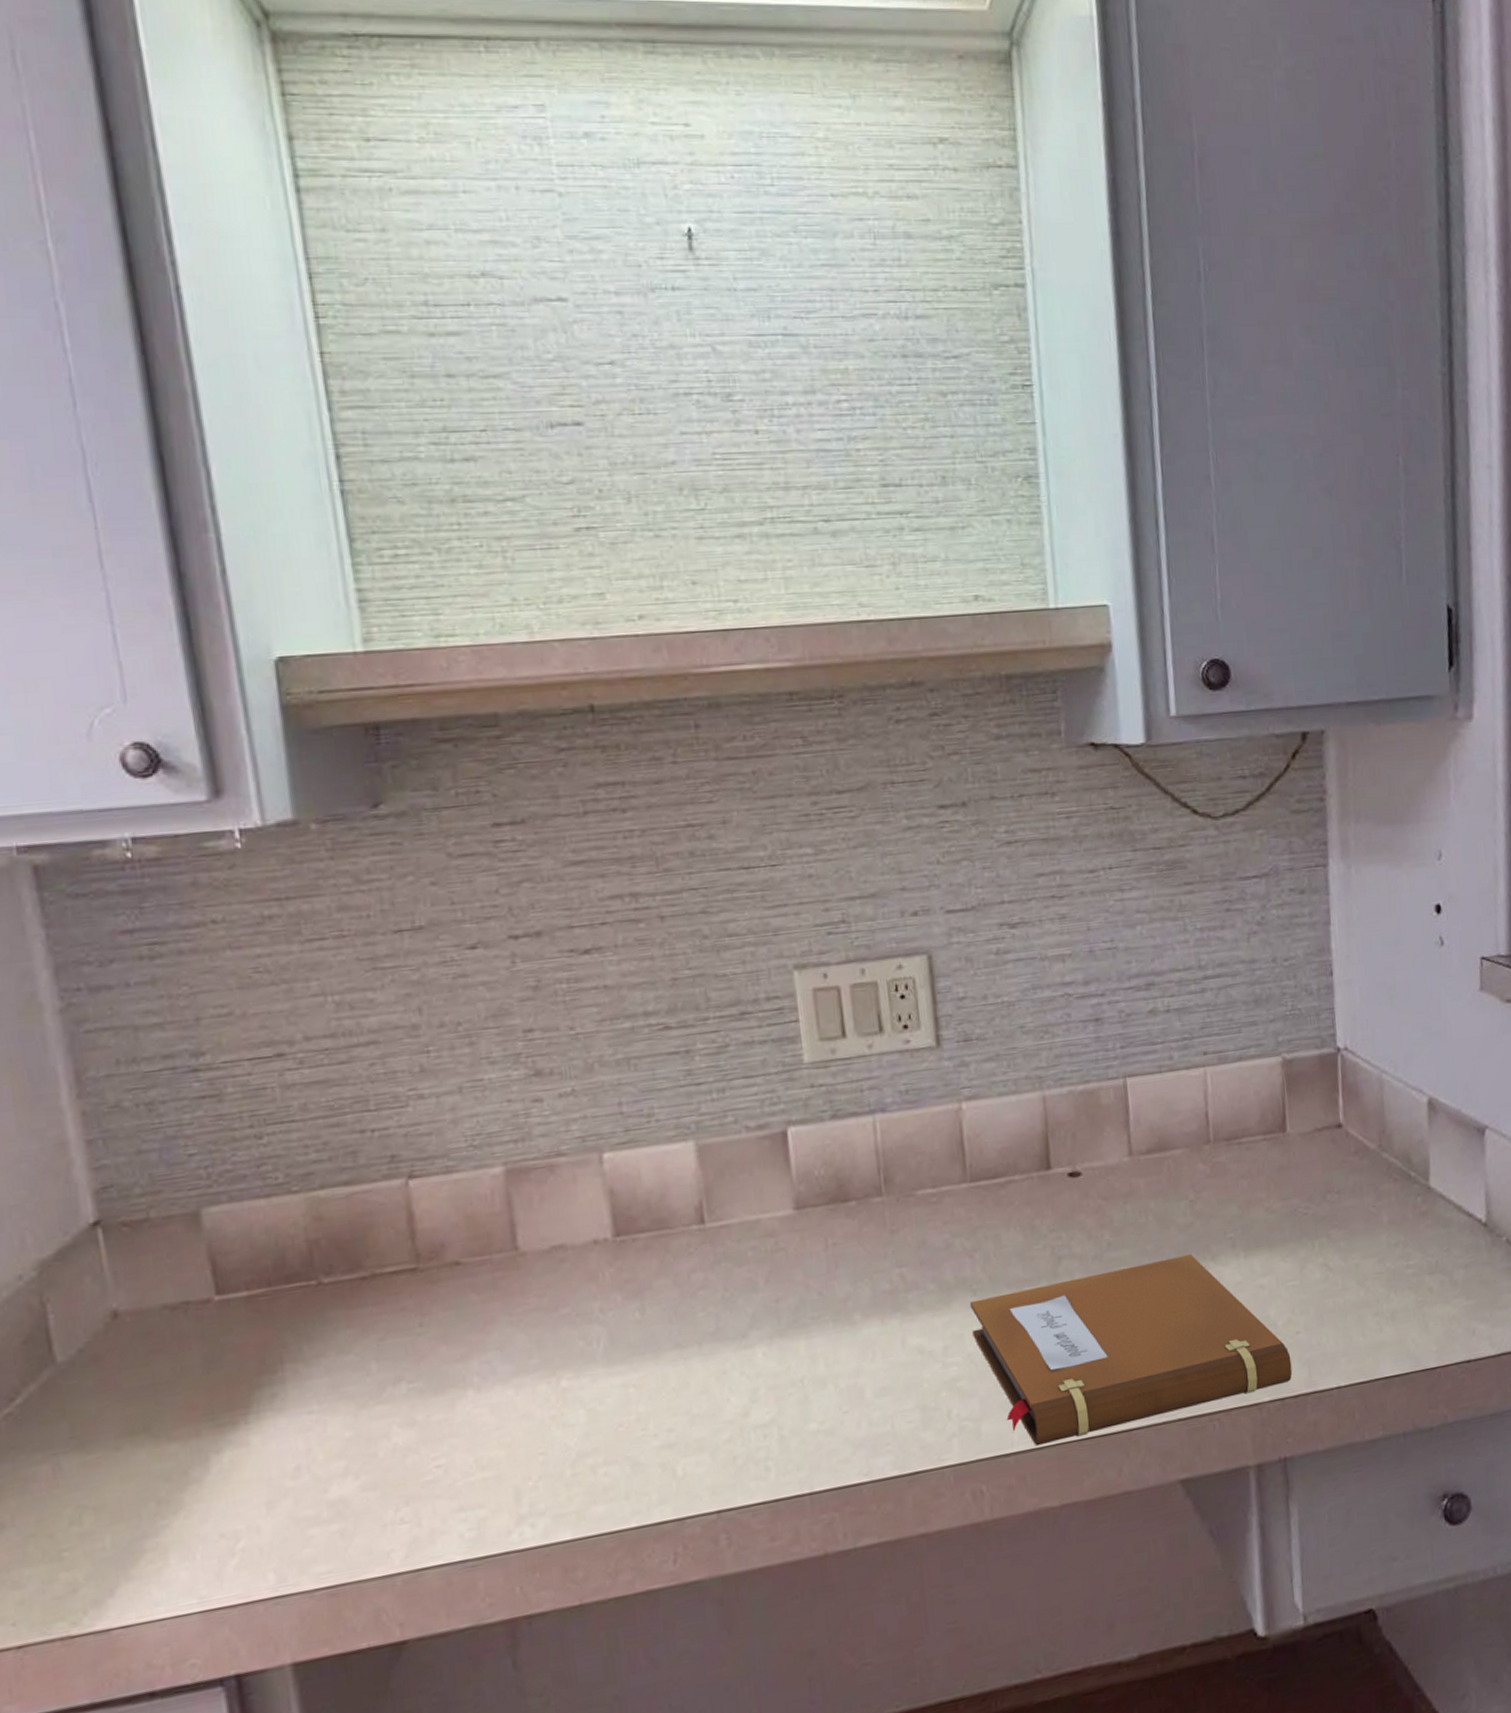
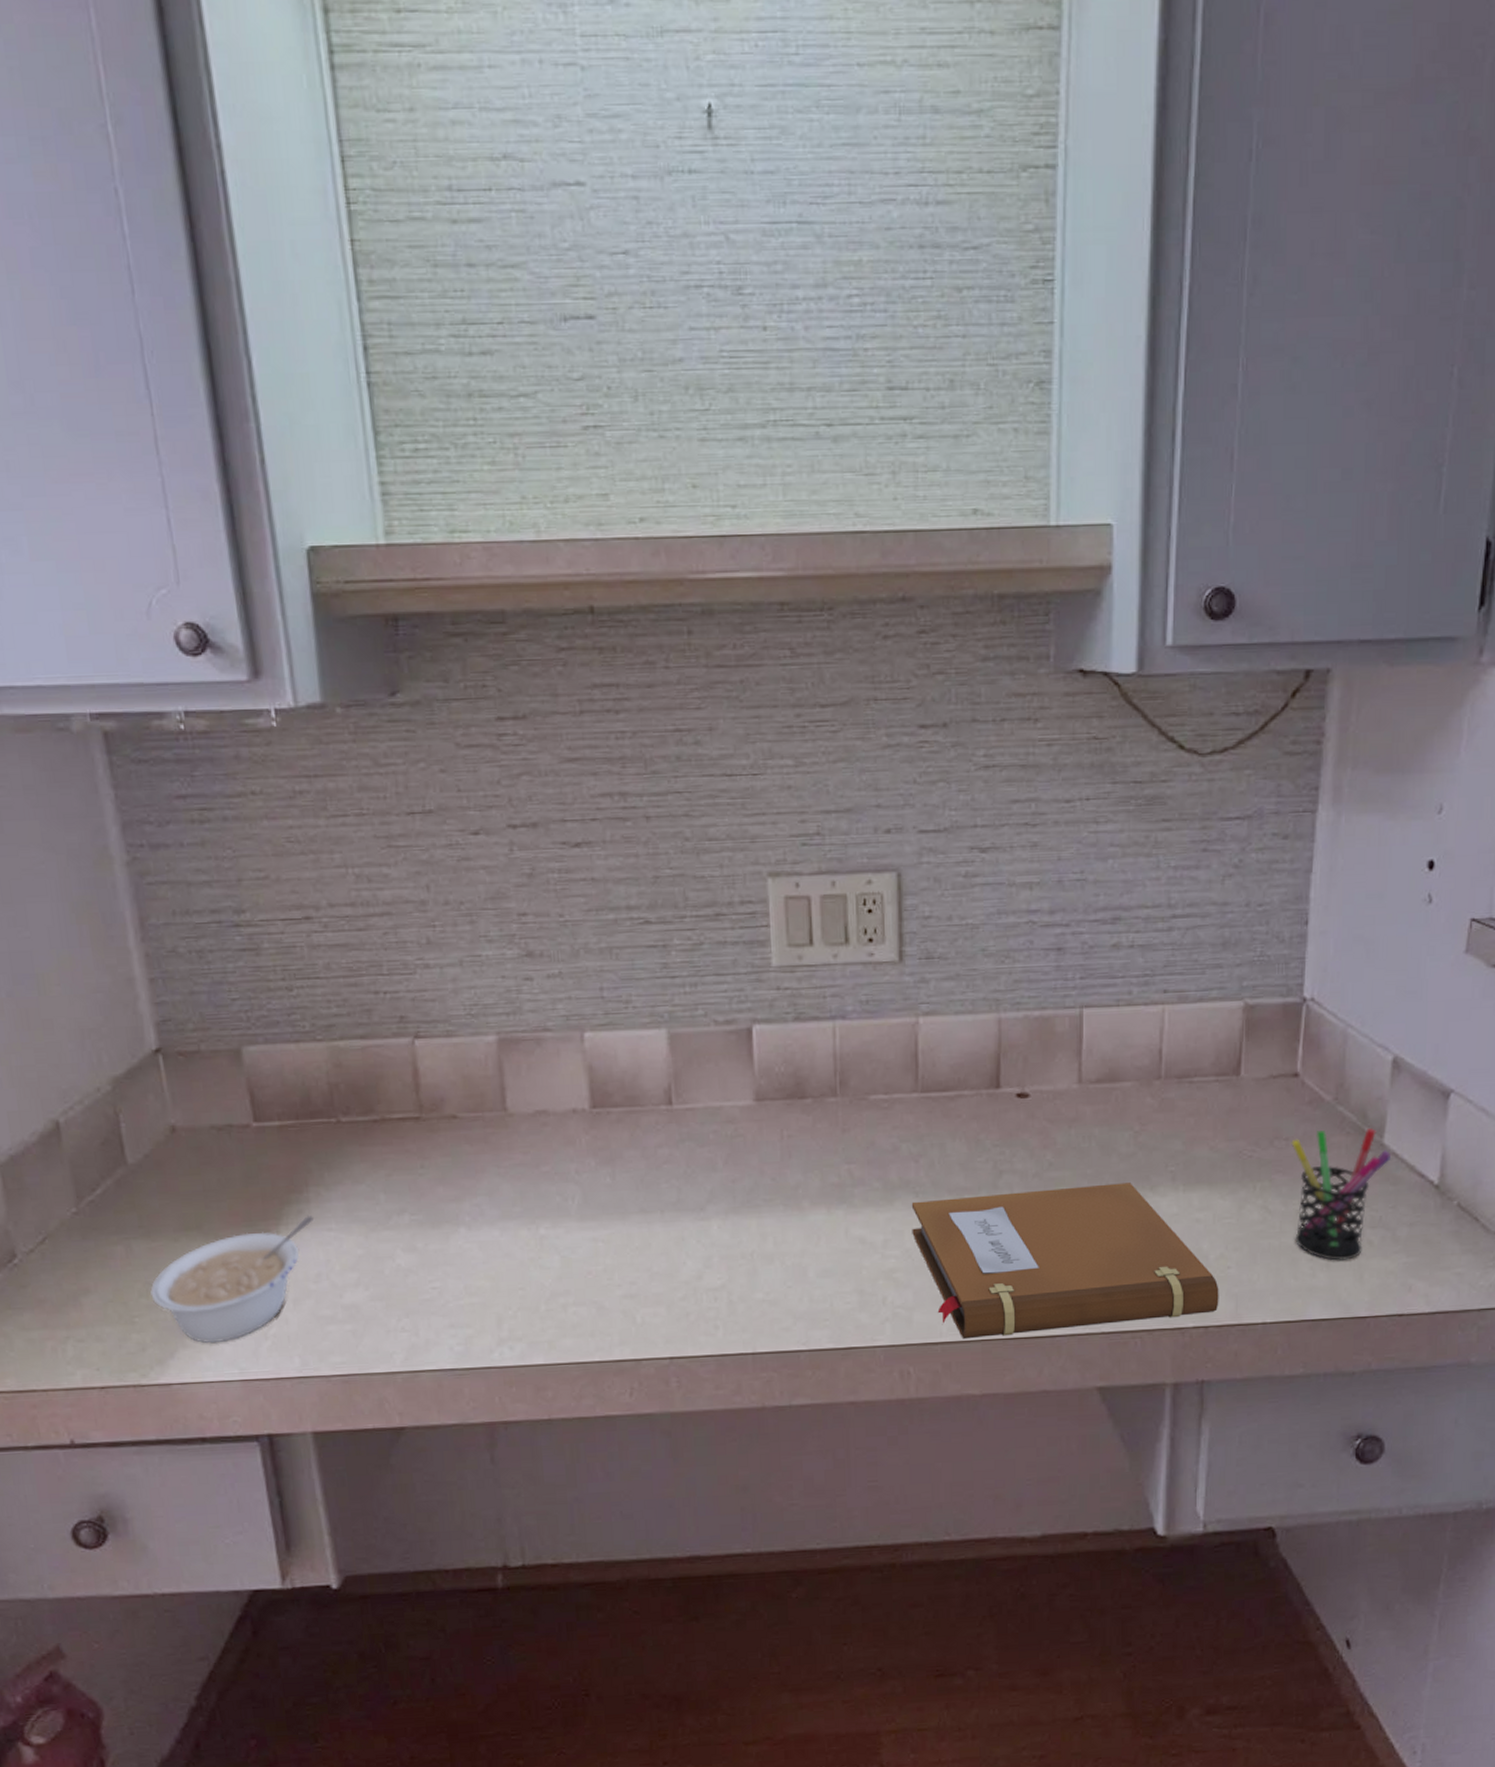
legume: none [84,1398,292,1572] -> present [150,1215,315,1344]
pen holder: none [1343,1172,1439,1313] -> present [1291,1128,1392,1261]

